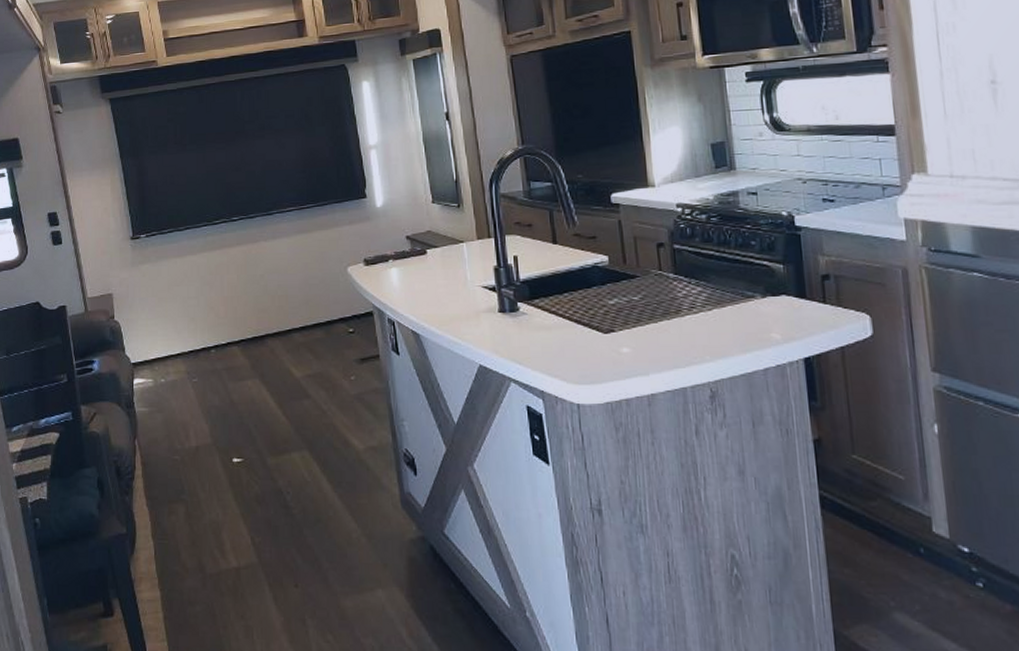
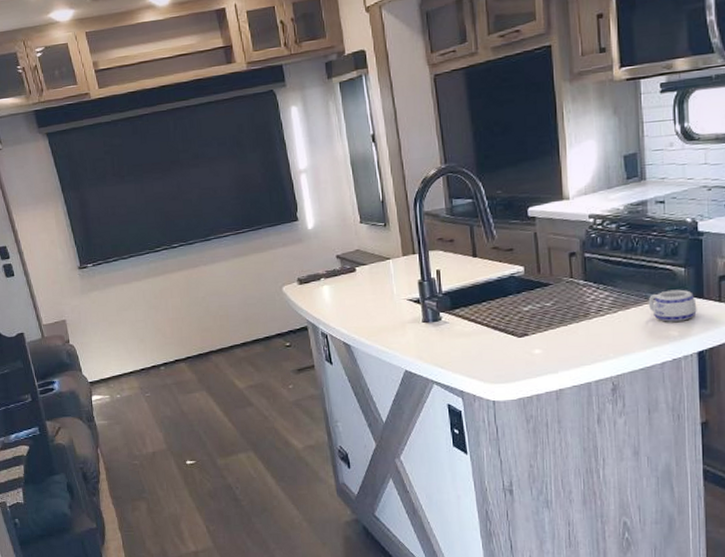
mug: none [745,287,800,323] -> present [648,289,697,322]

